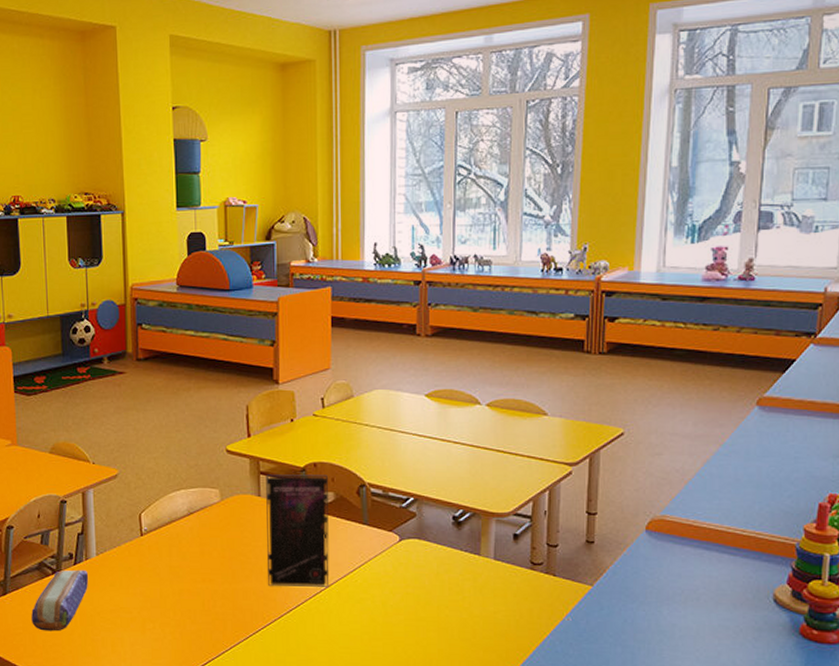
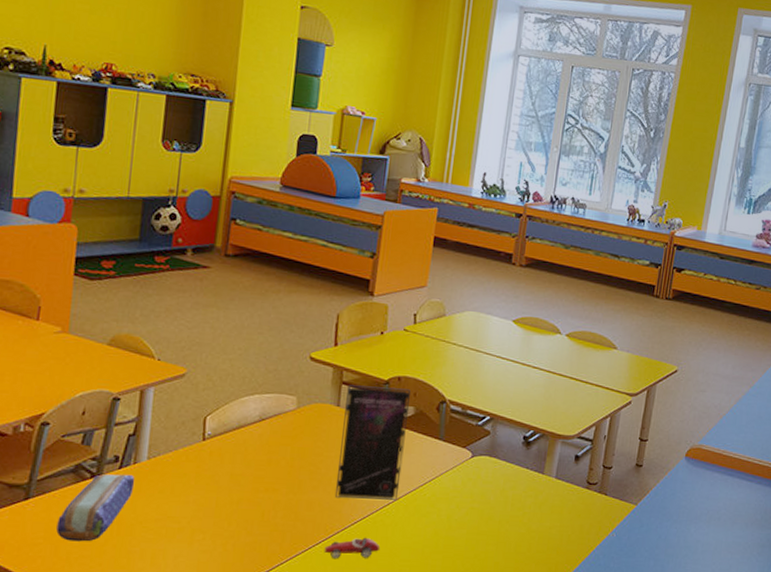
toy car: none [264,624,319,647] -> present [324,537,380,560]

